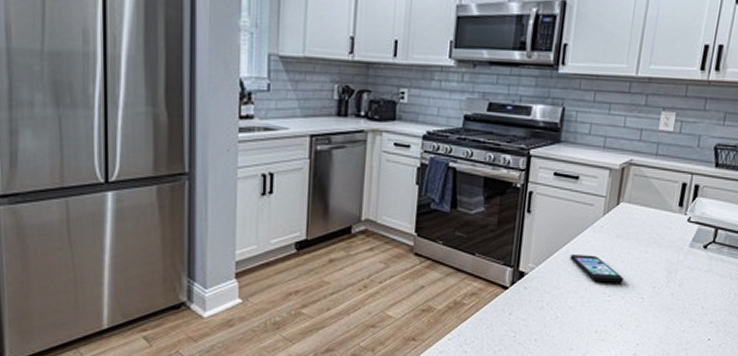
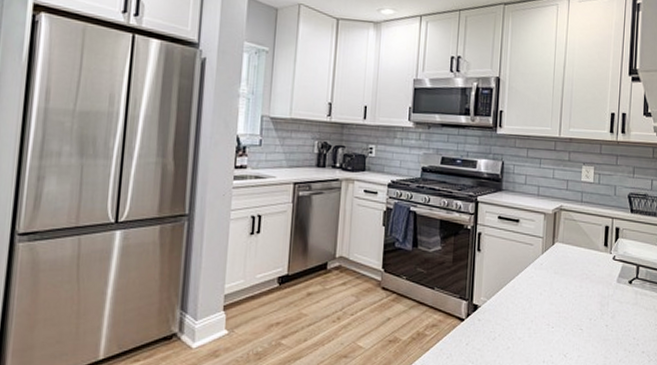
smartphone: present [570,254,623,283] -> none [516,289,563,315]

